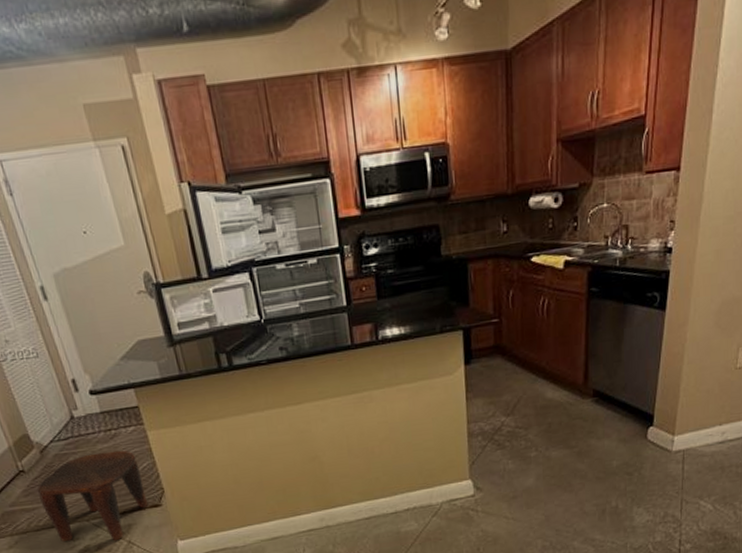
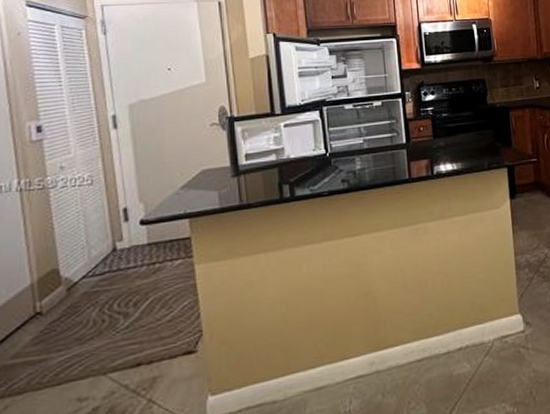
stool: present [37,450,149,542] -> none [51,286,182,403]

